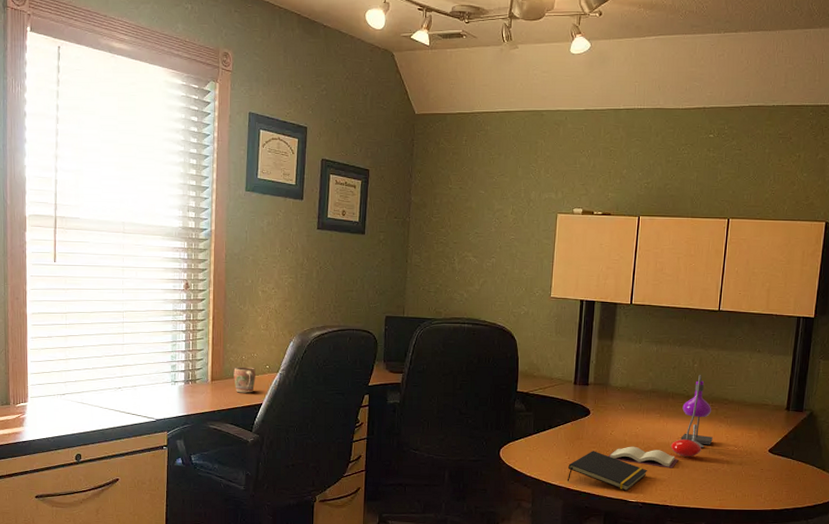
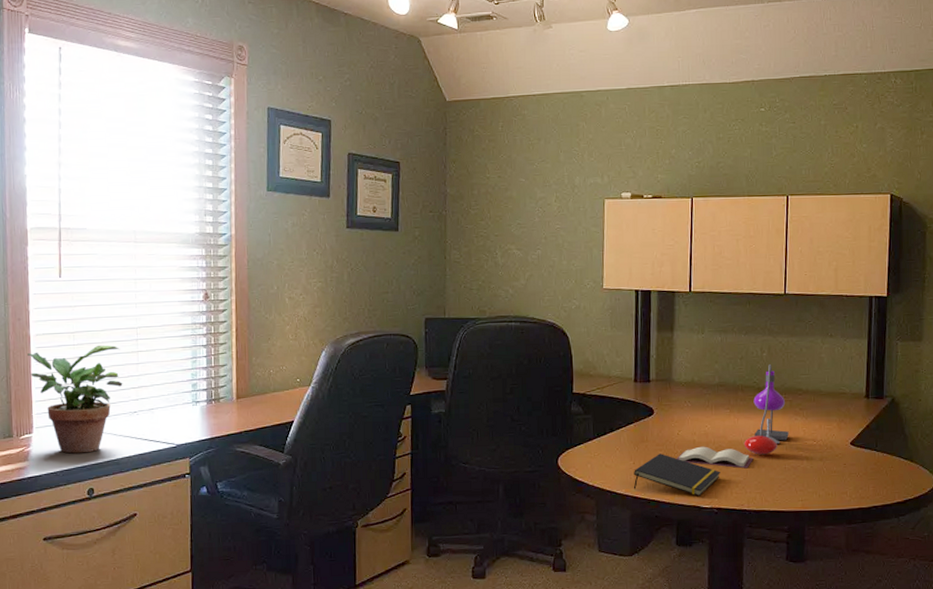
potted plant: none [24,325,109,423] -> present [27,345,123,454]
mug: present [234,367,256,393] -> none [261,381,286,411]

